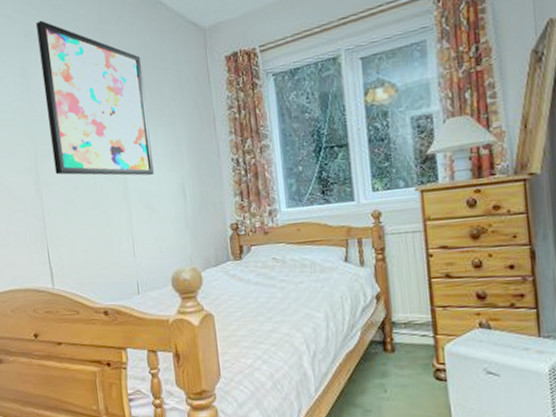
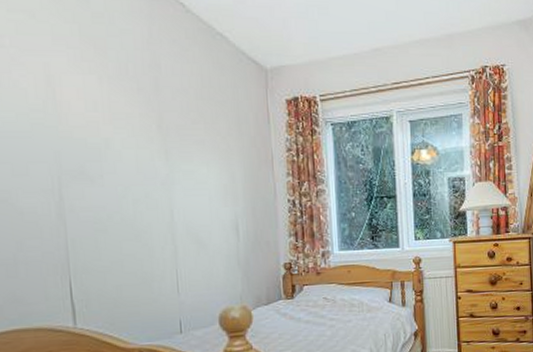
wall art: present [35,20,154,176] -> none [68,26,205,209]

